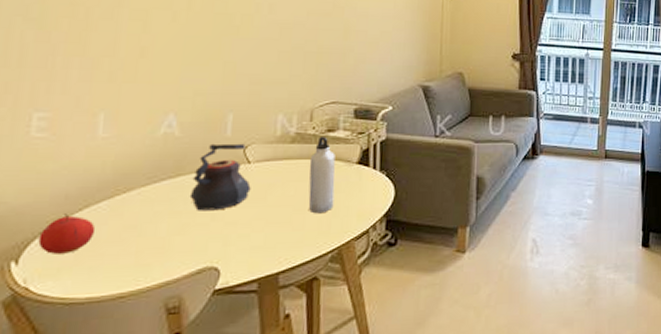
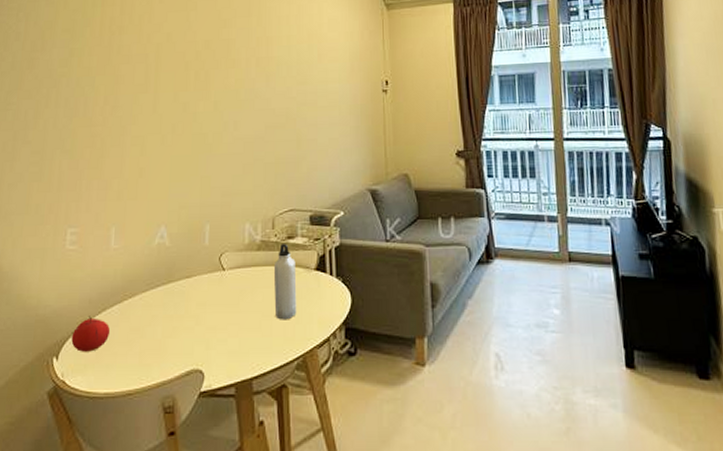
teapot: present [189,143,251,211] -> none [178,251,226,316]

